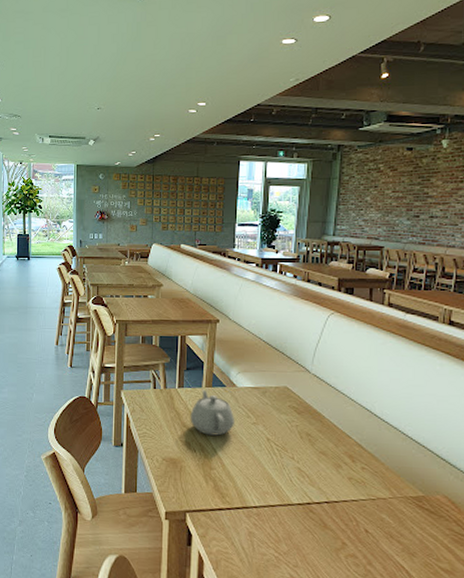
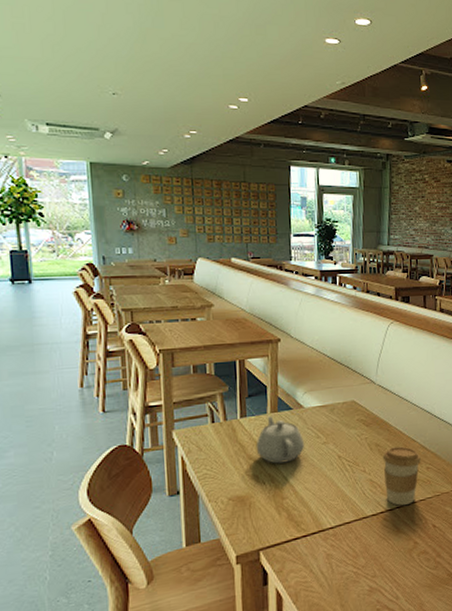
coffee cup: none [313,440,355,502] -> present [382,446,421,506]

